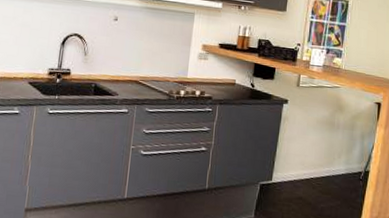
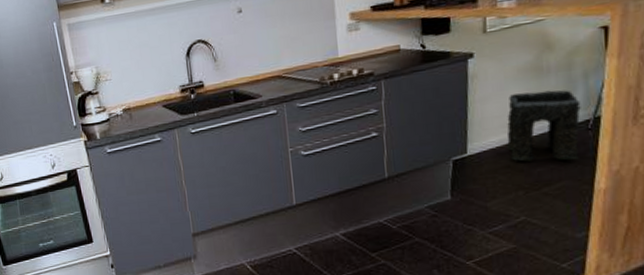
stone arch: none [302,139,357,203] -> present [506,90,581,162]

